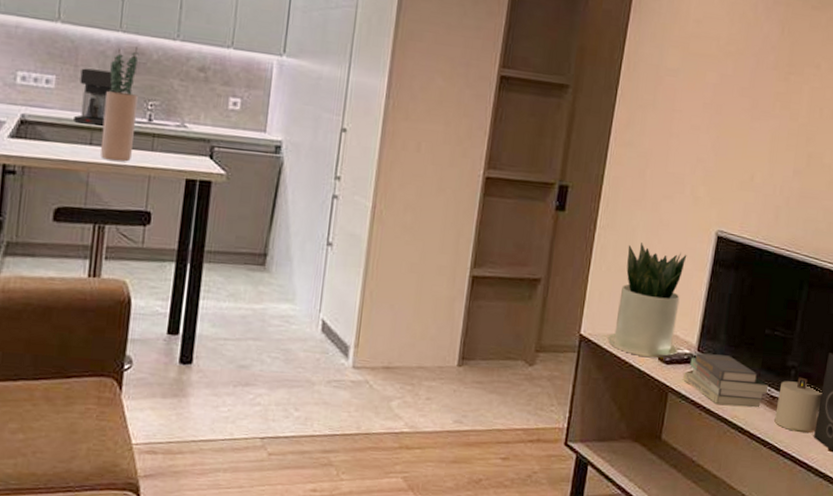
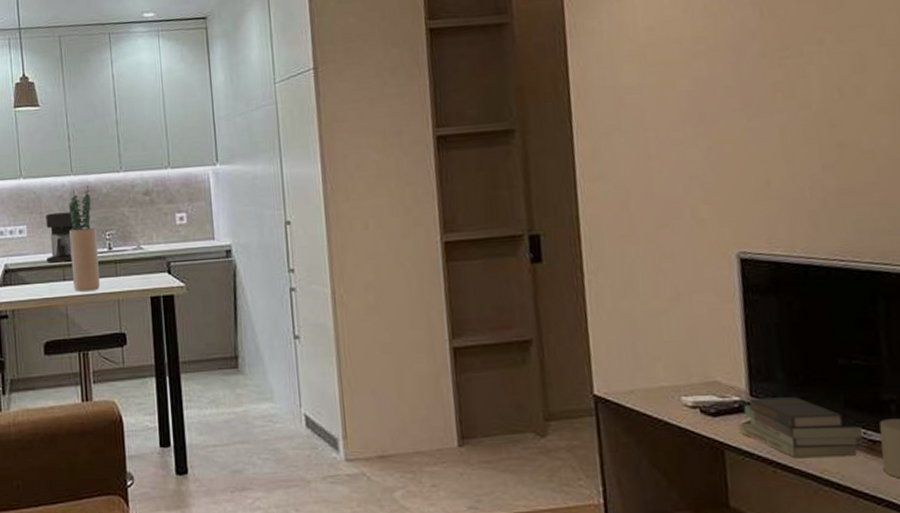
planter: present [607,242,687,359] -> none [628,281,724,412]

